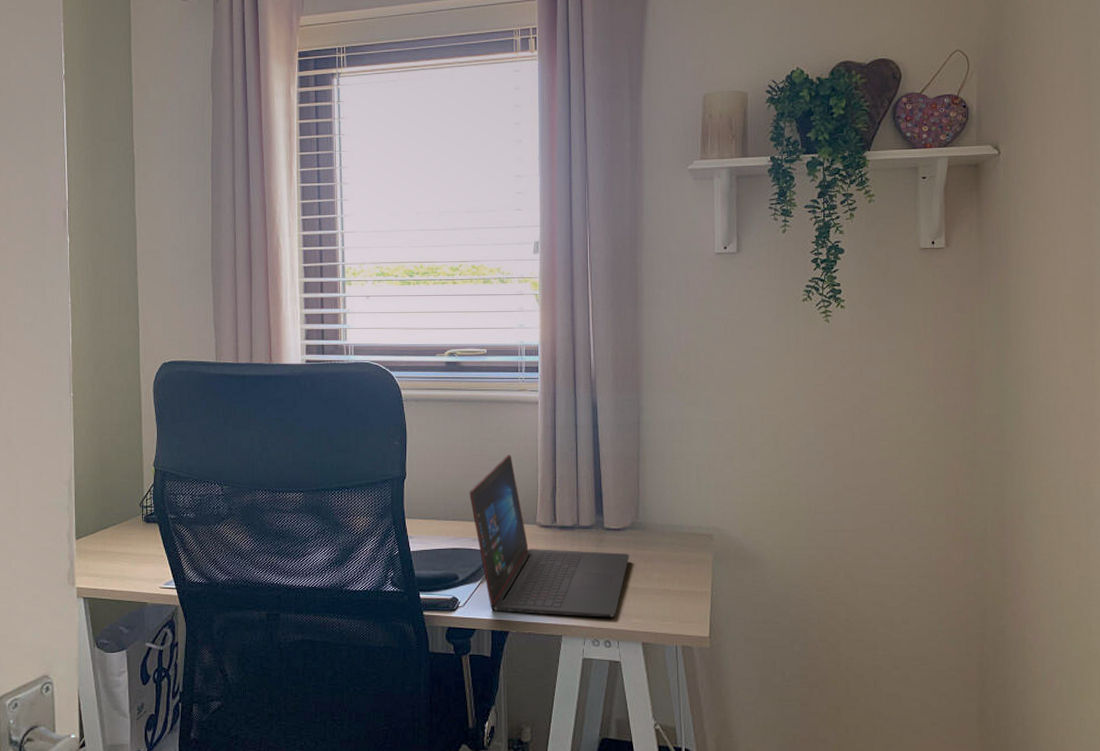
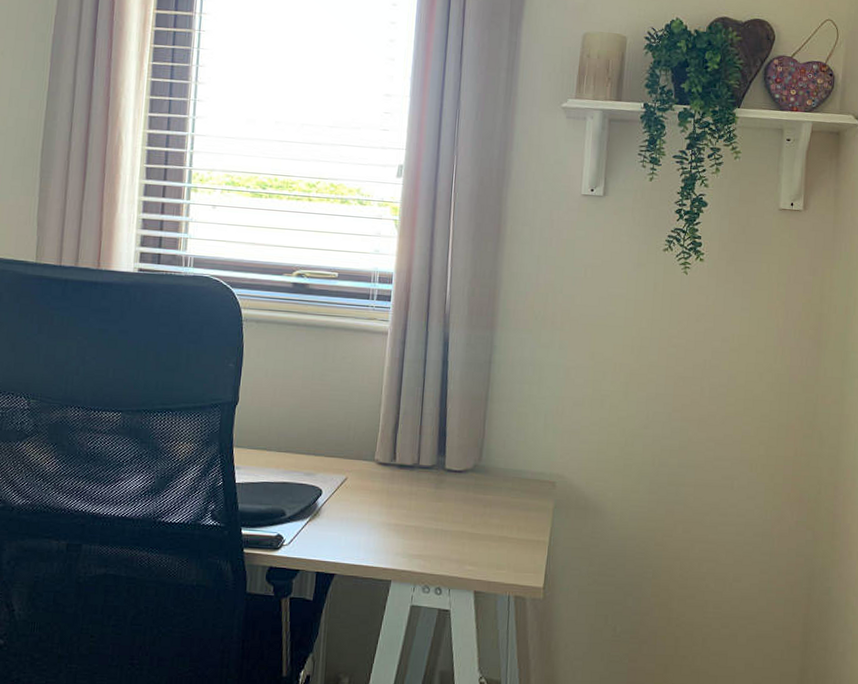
laptop: present [469,454,629,618] -> none [305,385,469,564]

